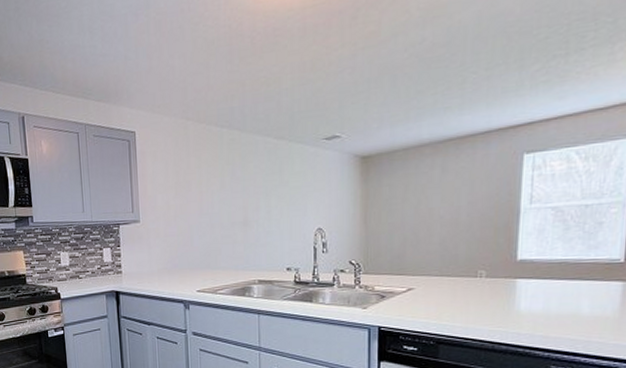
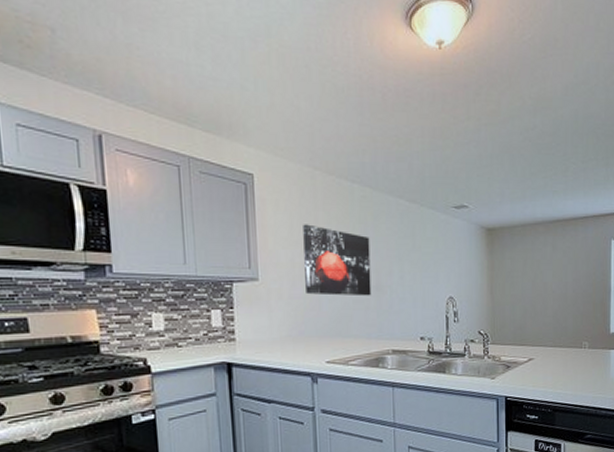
wall art: none [177,170,239,232] -> present [303,224,372,296]

